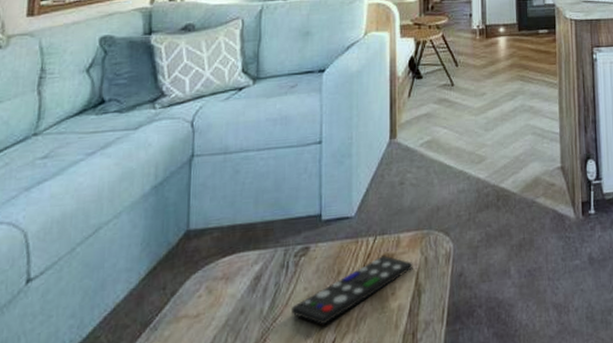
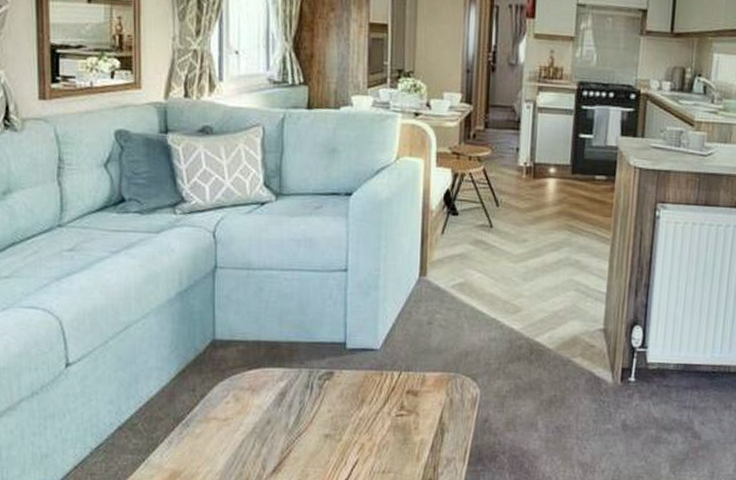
remote control: present [291,255,413,325] -> none [315,391,438,446]

